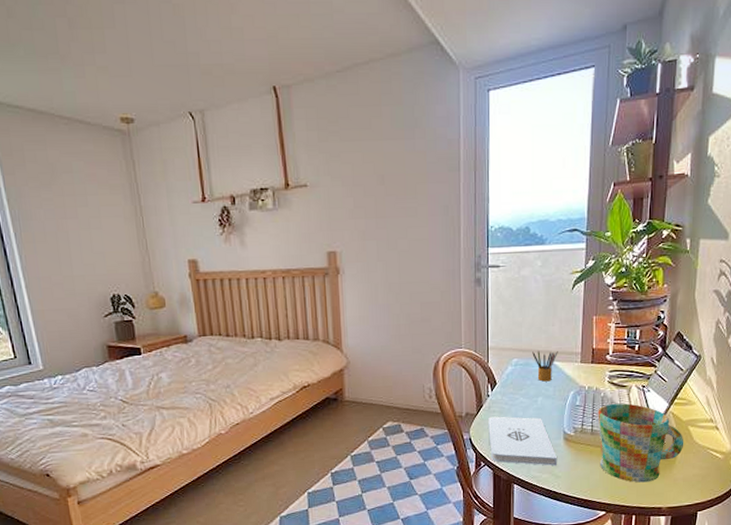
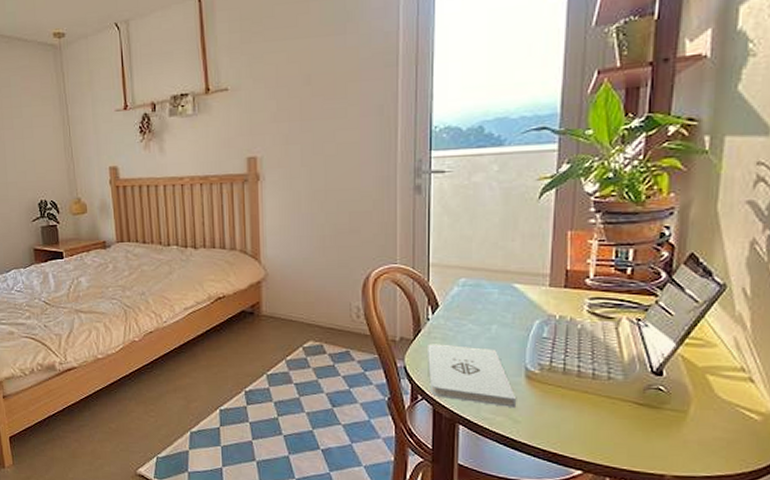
pencil box: present [532,351,558,382] -> none [485,270,519,307]
mug: present [598,403,684,483] -> none [572,338,700,441]

